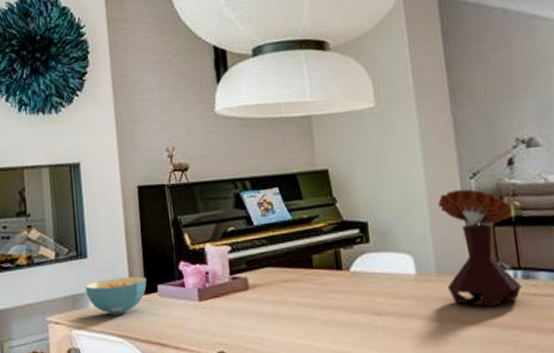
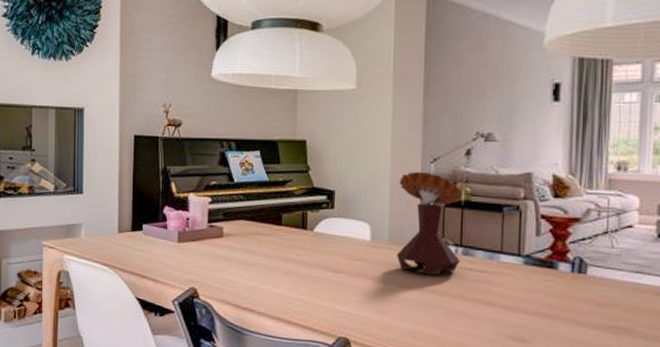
cereal bowl: present [85,276,147,316] -> none [79,214,133,247]

